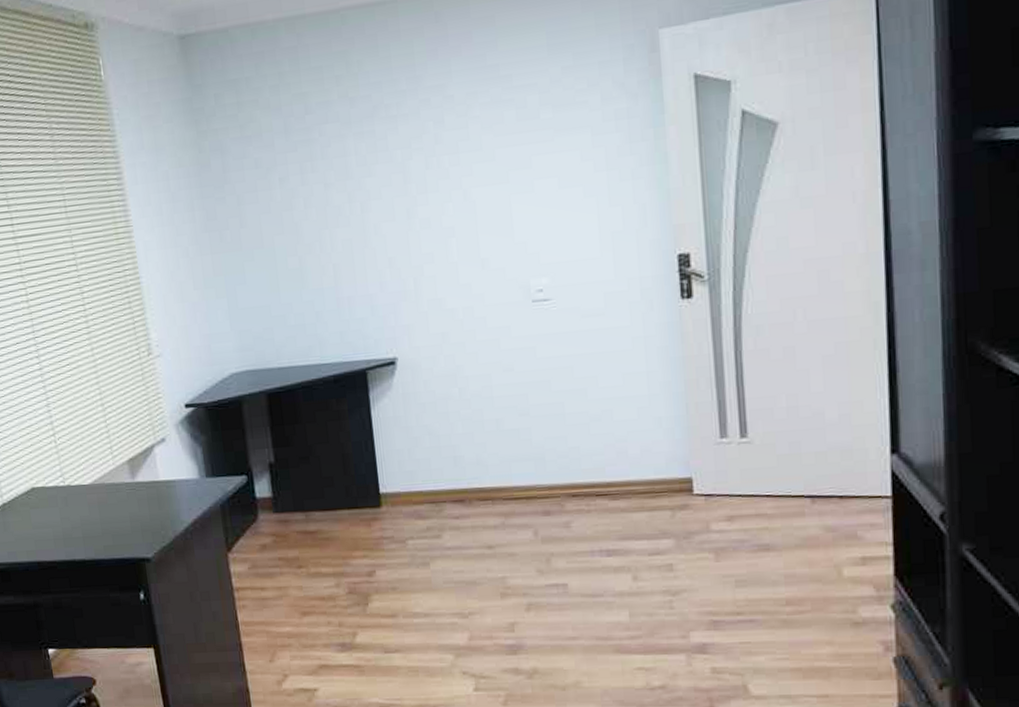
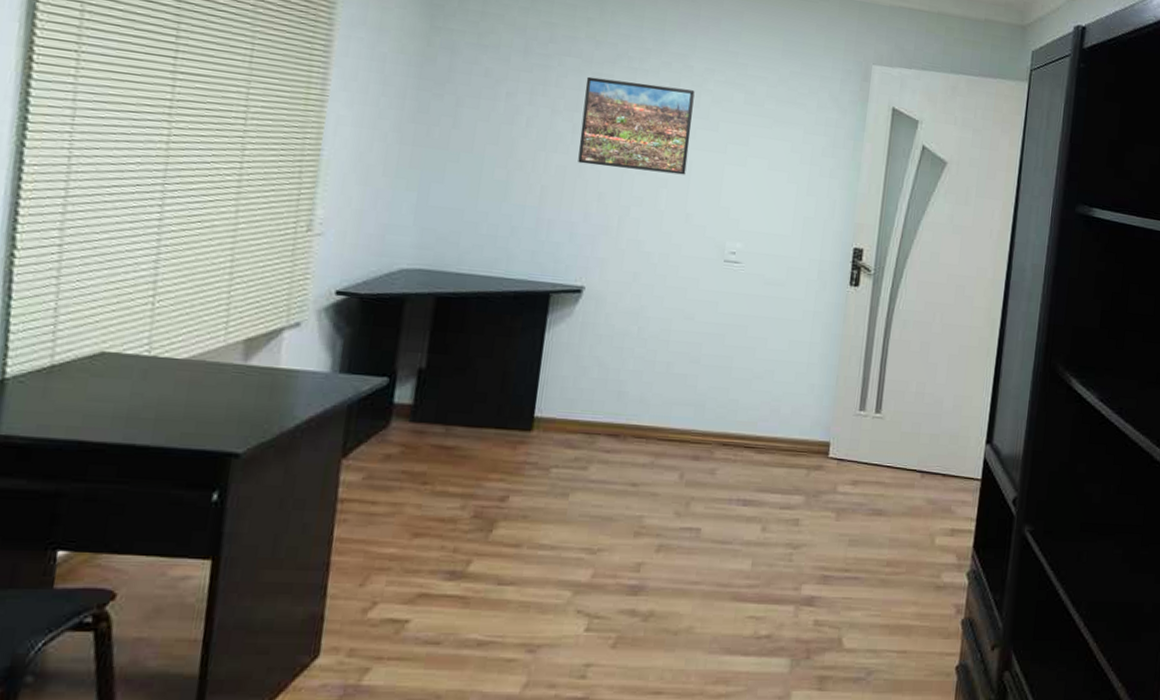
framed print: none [349,122,471,233] -> present [578,76,695,175]

